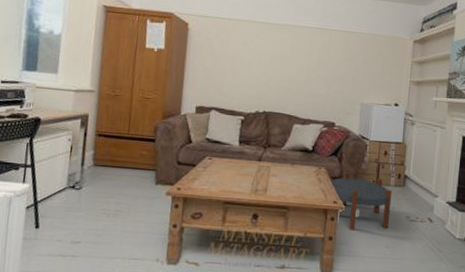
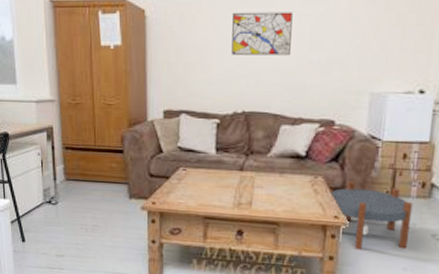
wall art: none [257,33,306,70] -> present [231,12,293,56]

